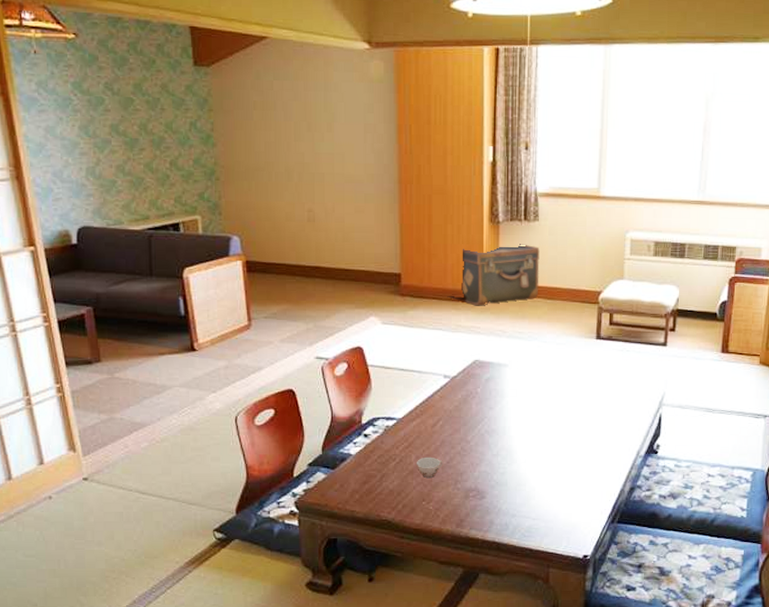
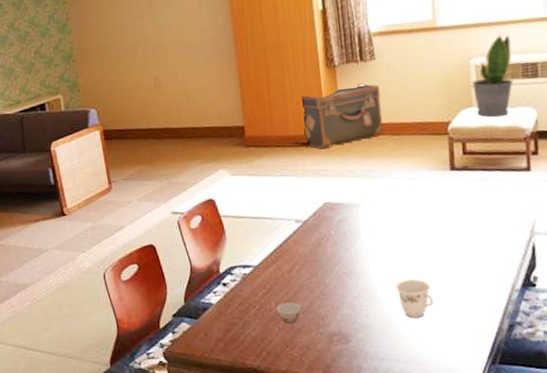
teacup: none [534,441,566,478] -> present [396,279,433,319]
potted plant: none [626,212,665,292] -> present [472,35,513,118]

